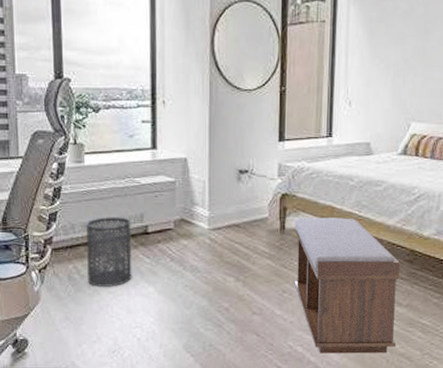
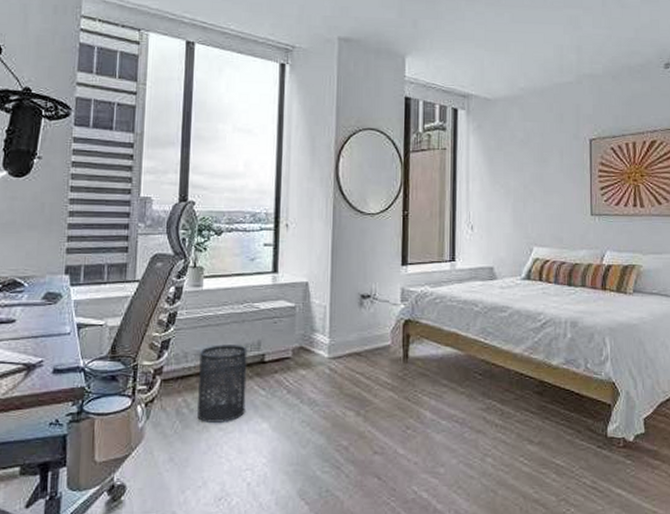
bench: present [294,217,400,354] -> none [418,345,530,500]

